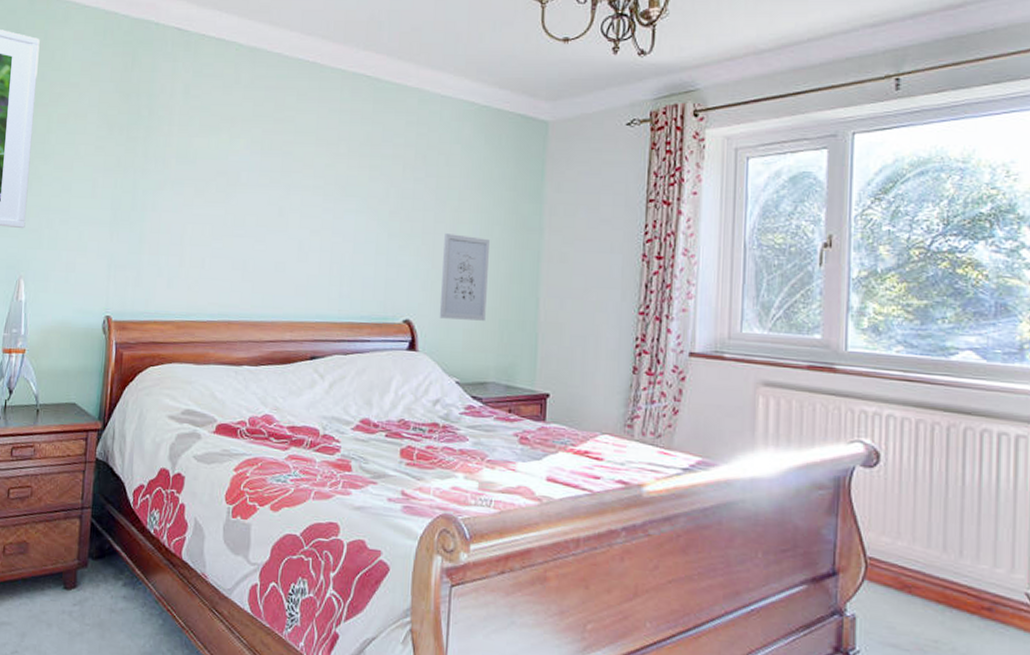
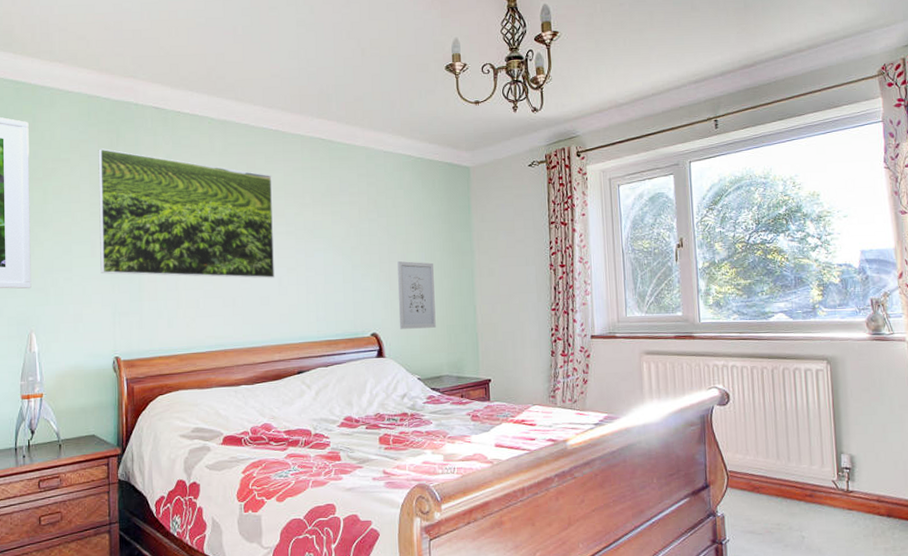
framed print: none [100,73,303,241] -> present [98,148,276,279]

